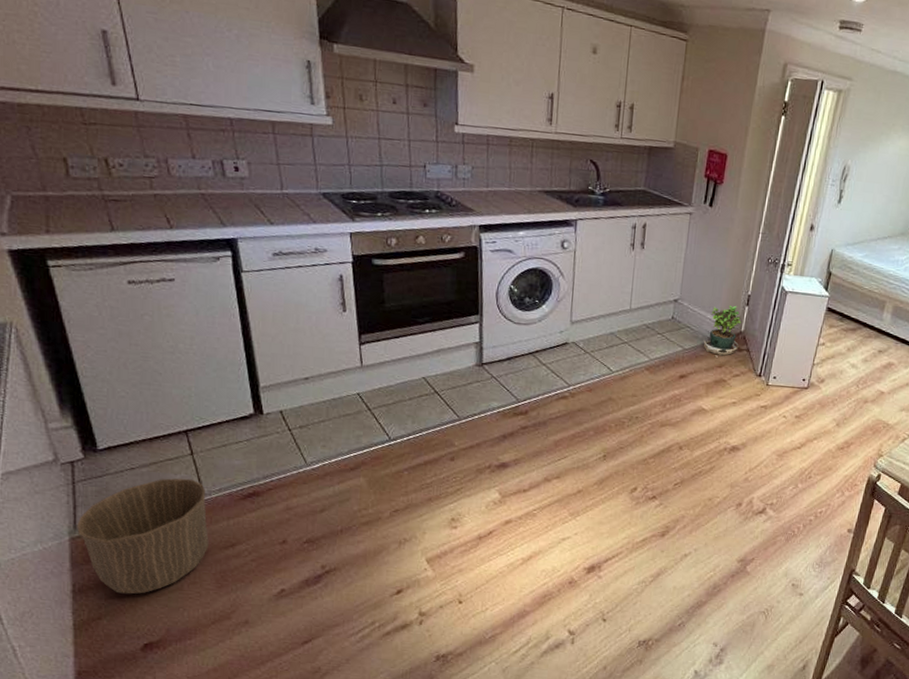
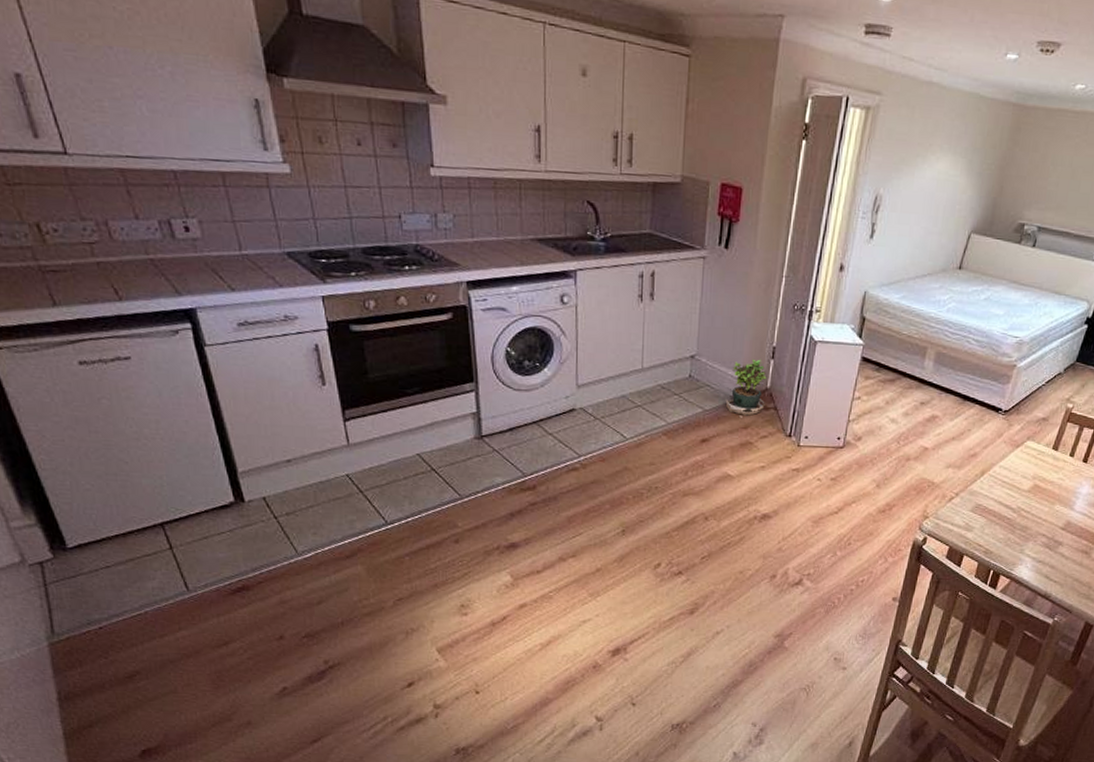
waste basket: present [77,478,209,594] -> none [54,574,200,700]

